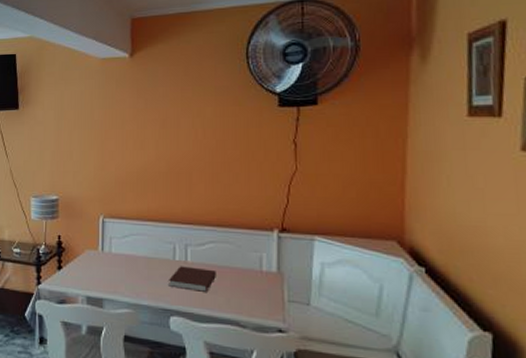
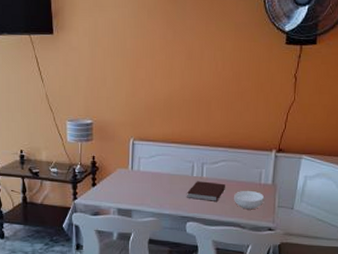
cereal bowl: none [228,279,269,304] -> present [234,191,265,210]

